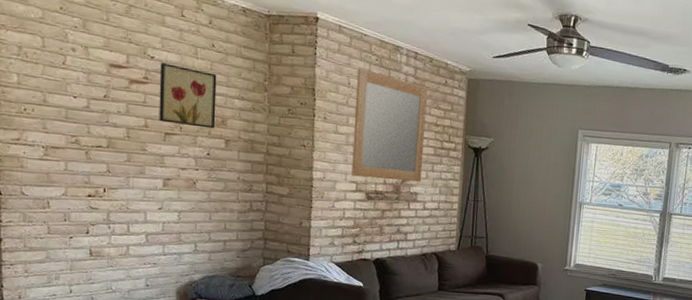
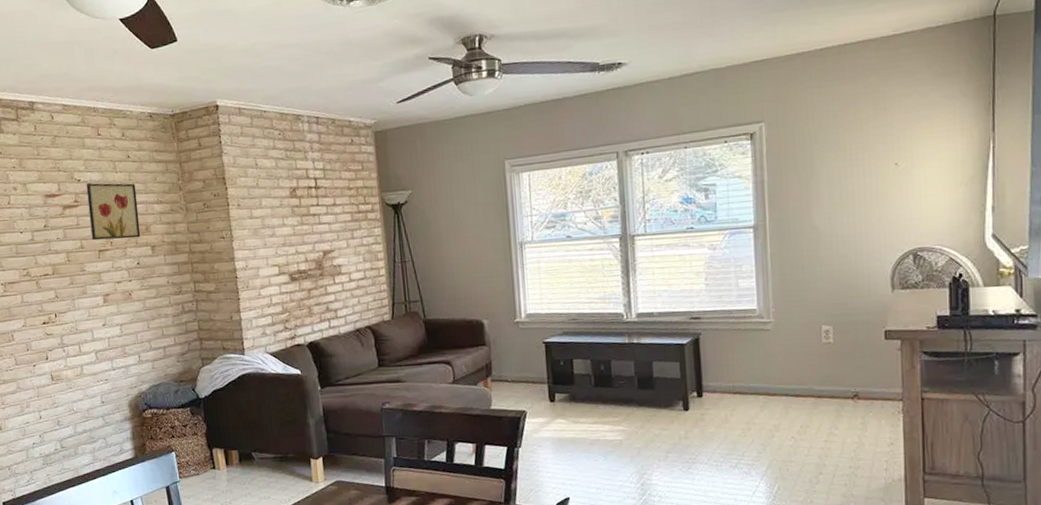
home mirror: present [351,68,428,183] -> none [263,146,343,259]

